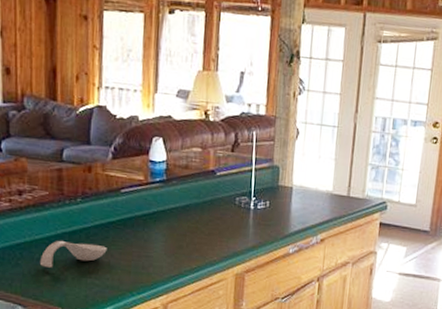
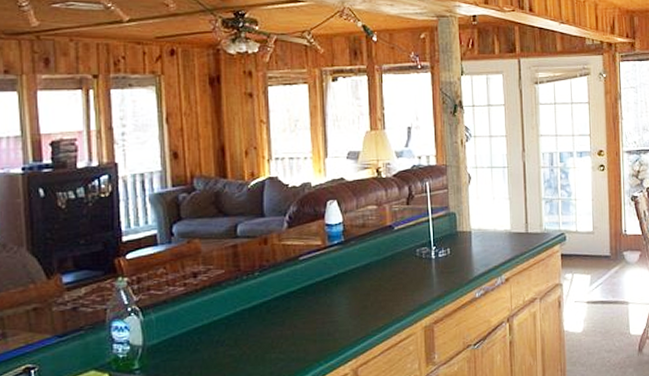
spoon rest: present [39,240,107,268] -> none [219,317,290,349]

